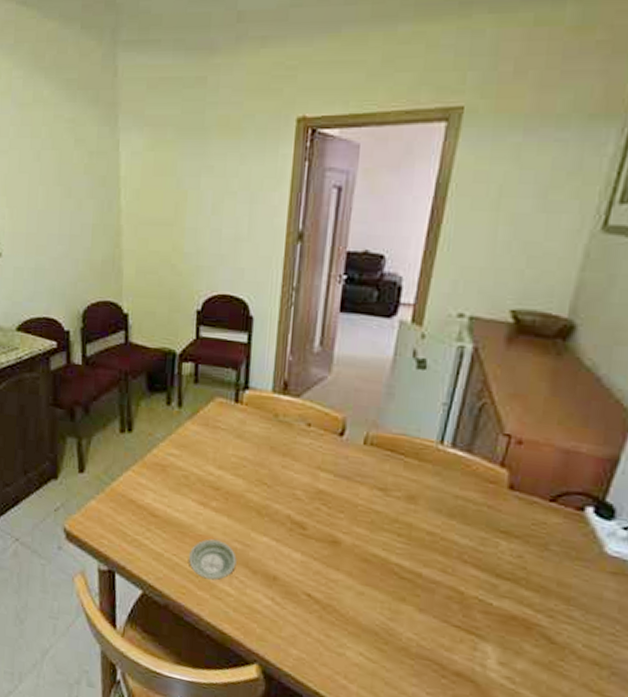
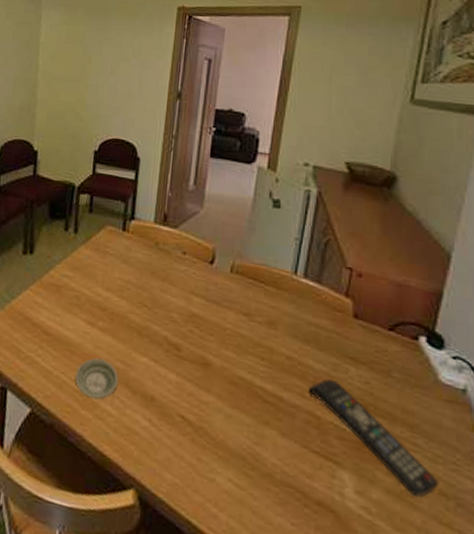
remote control: none [450,553,593,668] -> present [307,378,439,498]

